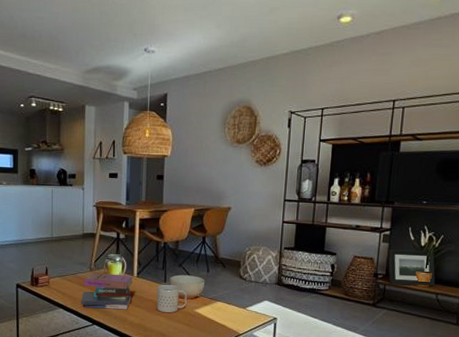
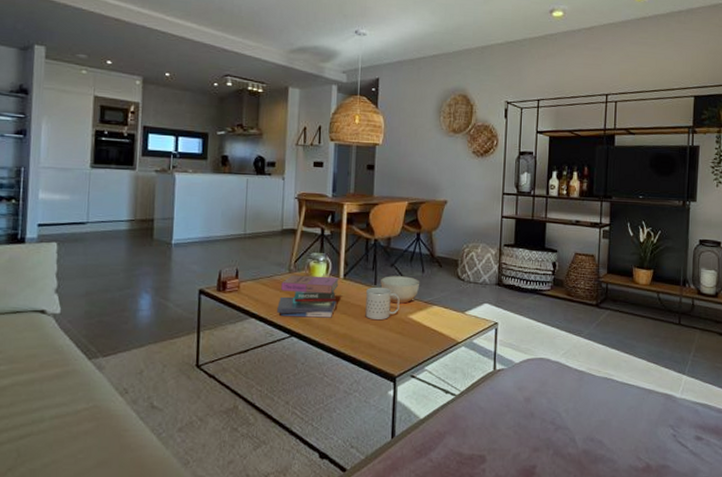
picture frame: present [388,249,436,287] -> none [609,245,656,285]

